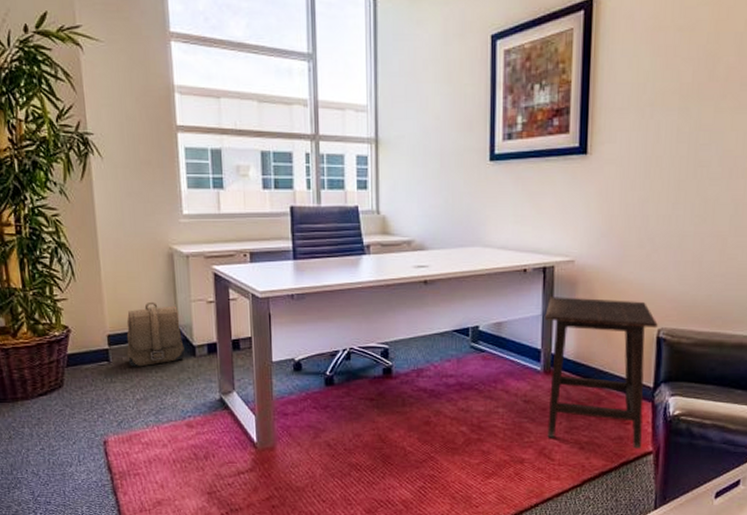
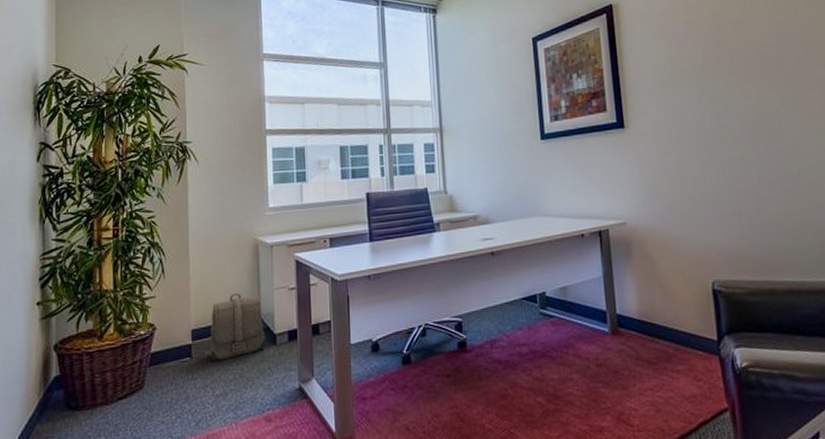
side table: present [545,297,658,449] -> none [606,256,717,407]

